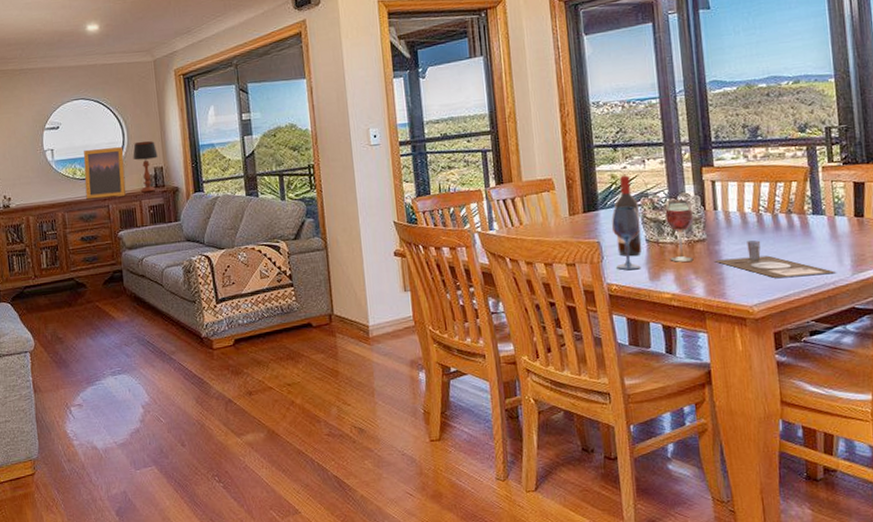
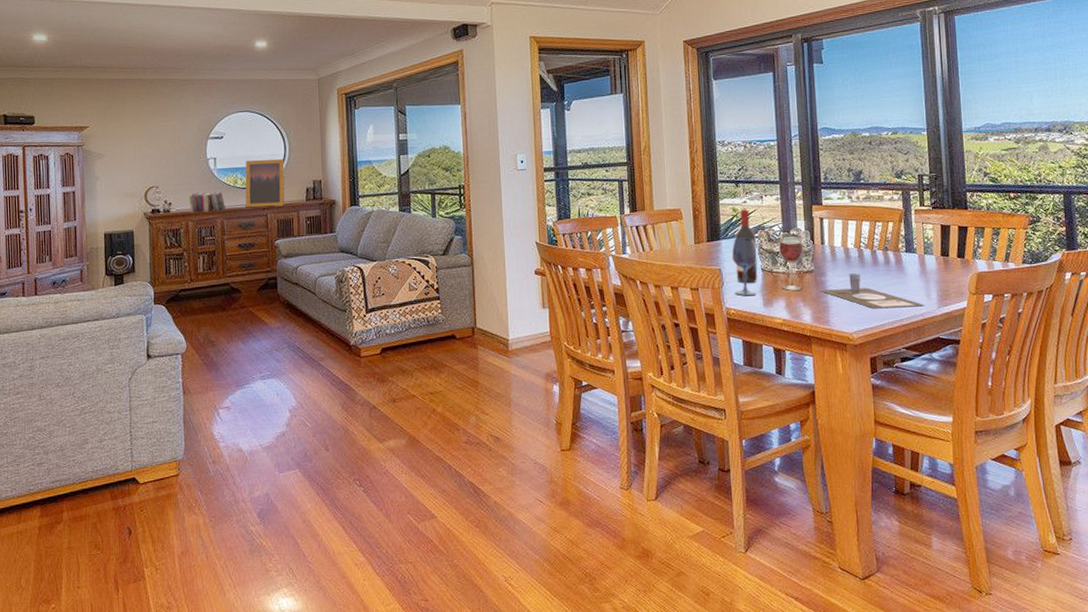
books: none [28,184,67,208] -> present [189,191,227,213]
table lamp: present [133,141,158,194] -> none [293,154,317,205]

